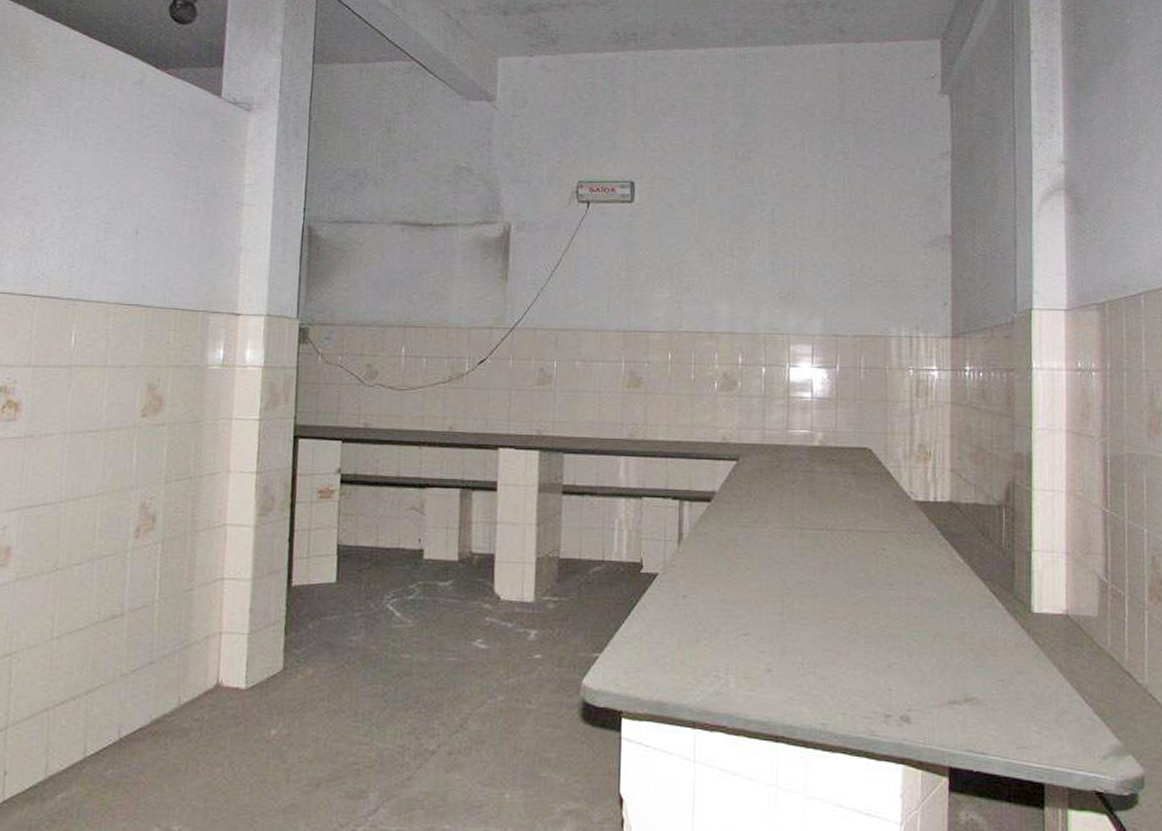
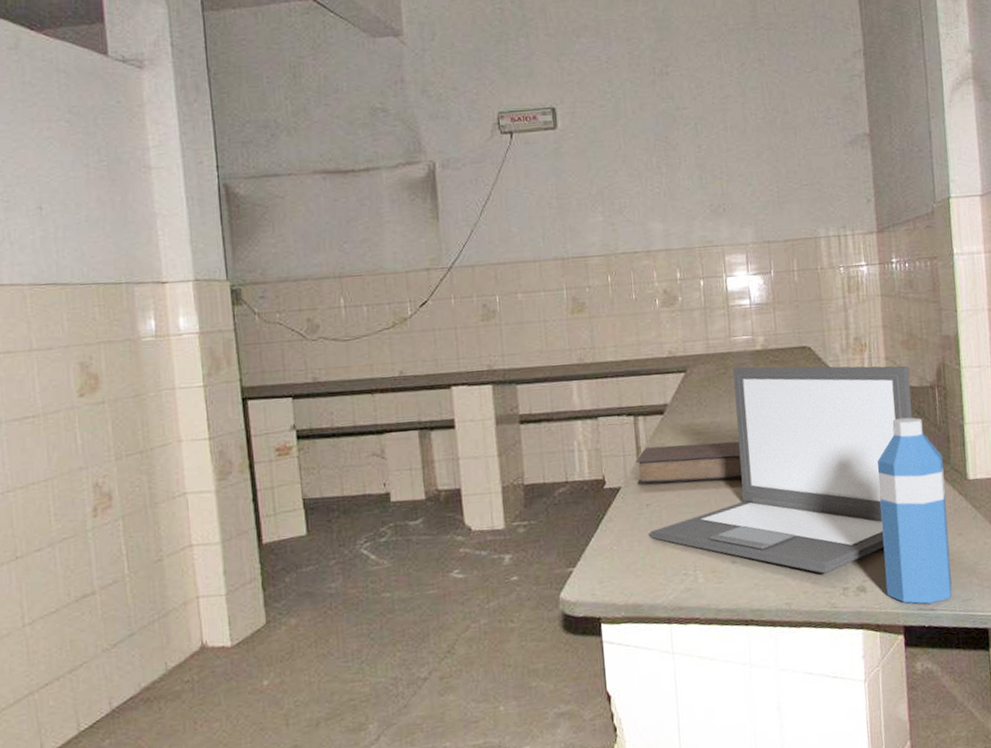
book: none [676,535,787,580] -> present [636,441,743,485]
laptop: none [684,462,976,696] -> present [651,366,912,574]
water bottle: none [932,536,1007,746] -> present [877,417,952,604]

